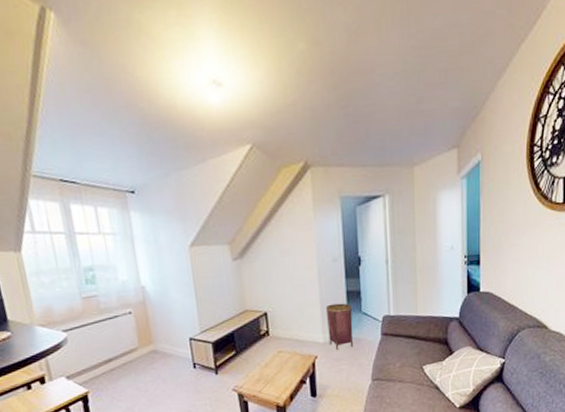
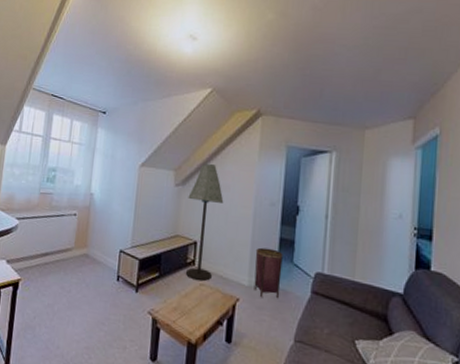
floor lamp: none [249,230,288,350] -> present [186,164,224,281]

